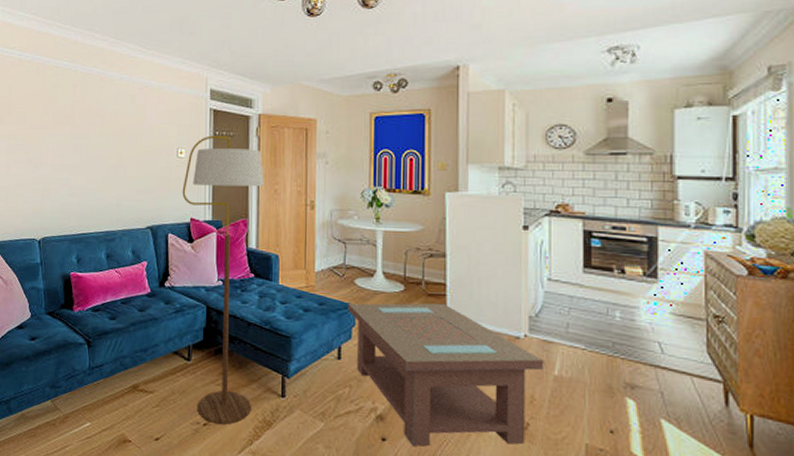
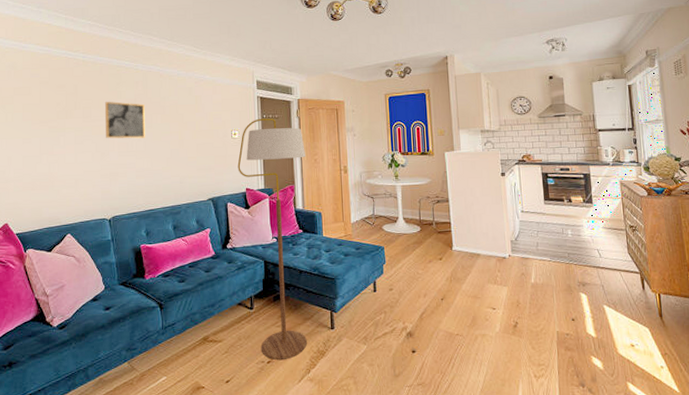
wall art: none [39,106,83,151] -> present [104,101,146,139]
coffee table: present [348,303,544,446] -> none [379,237,524,353]

